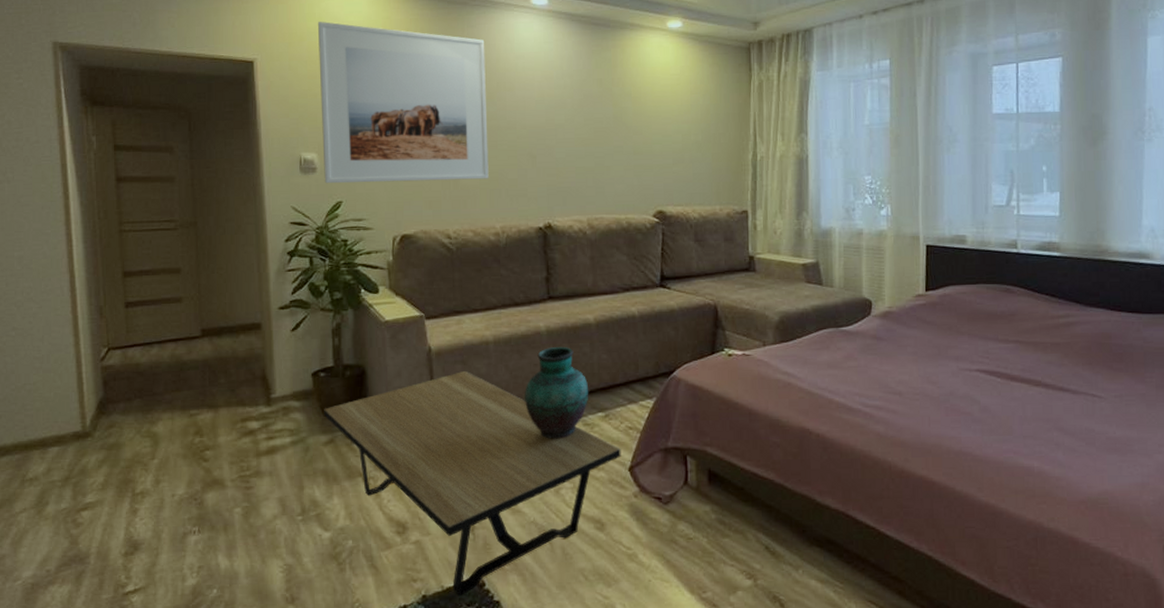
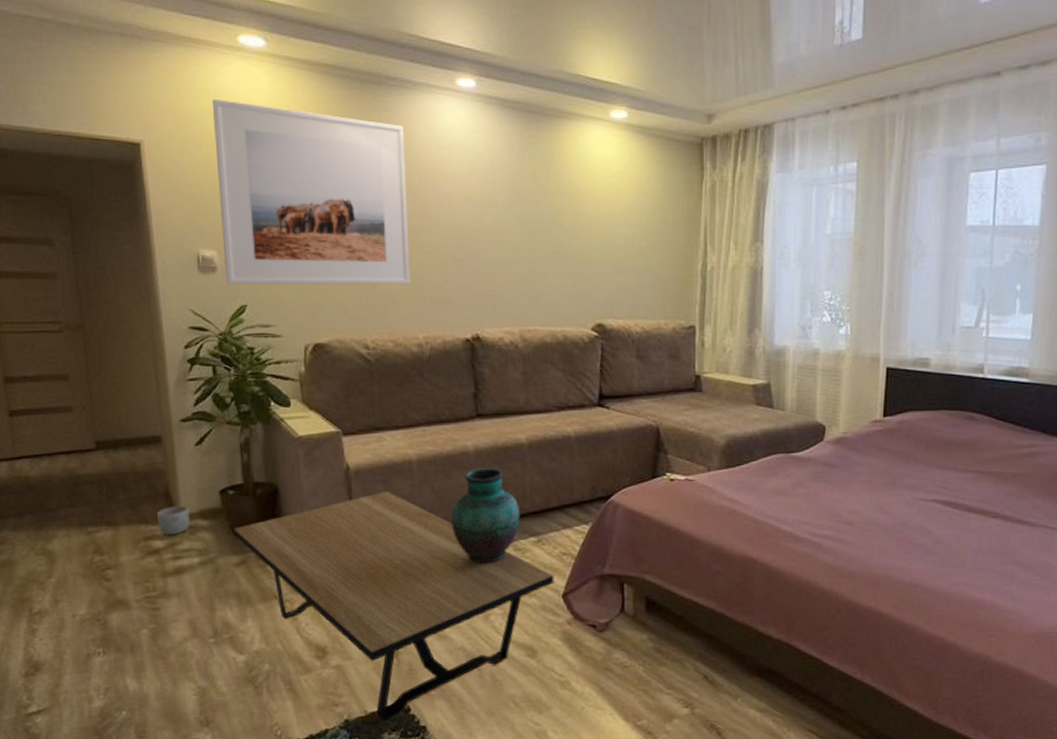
planter: none [254,388,284,417] -> present [157,506,190,535]

